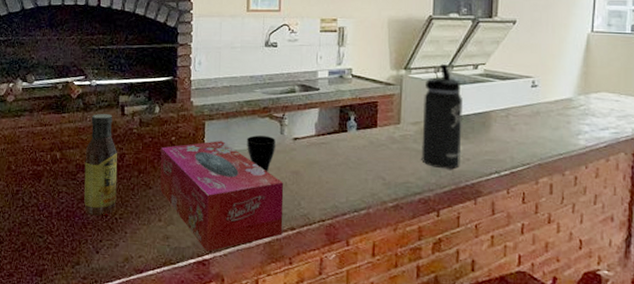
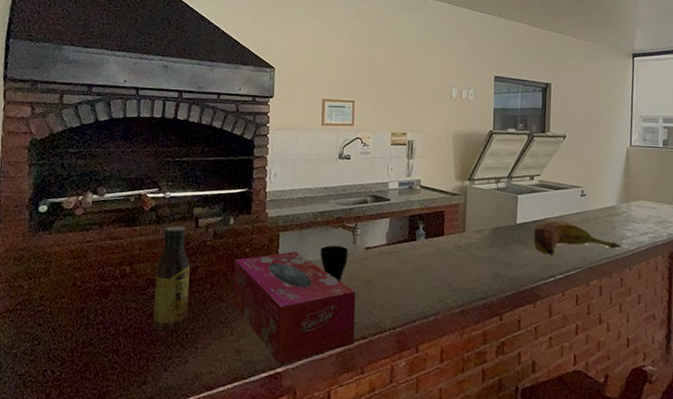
thermos bottle: present [421,63,464,170] -> none [485,175,522,275]
banana: none [476,113,577,150] -> present [533,221,621,255]

